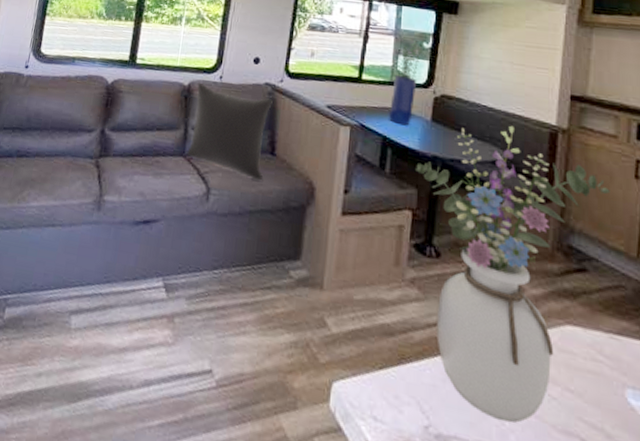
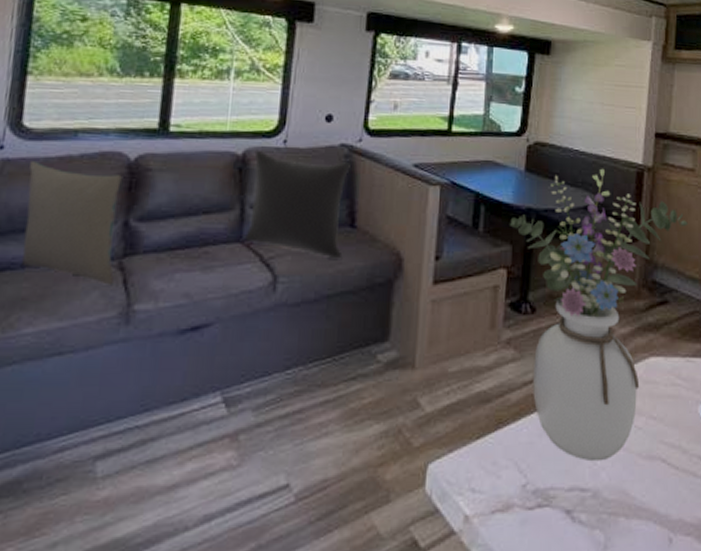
pillow: none [33,78,102,178] -> present [22,160,122,285]
vase: present [389,39,425,126] -> none [482,83,517,179]

